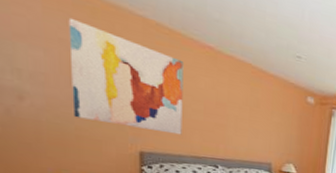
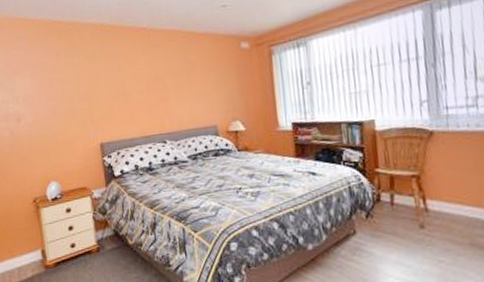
wall art: present [68,17,184,135] -> none [43,44,131,126]

